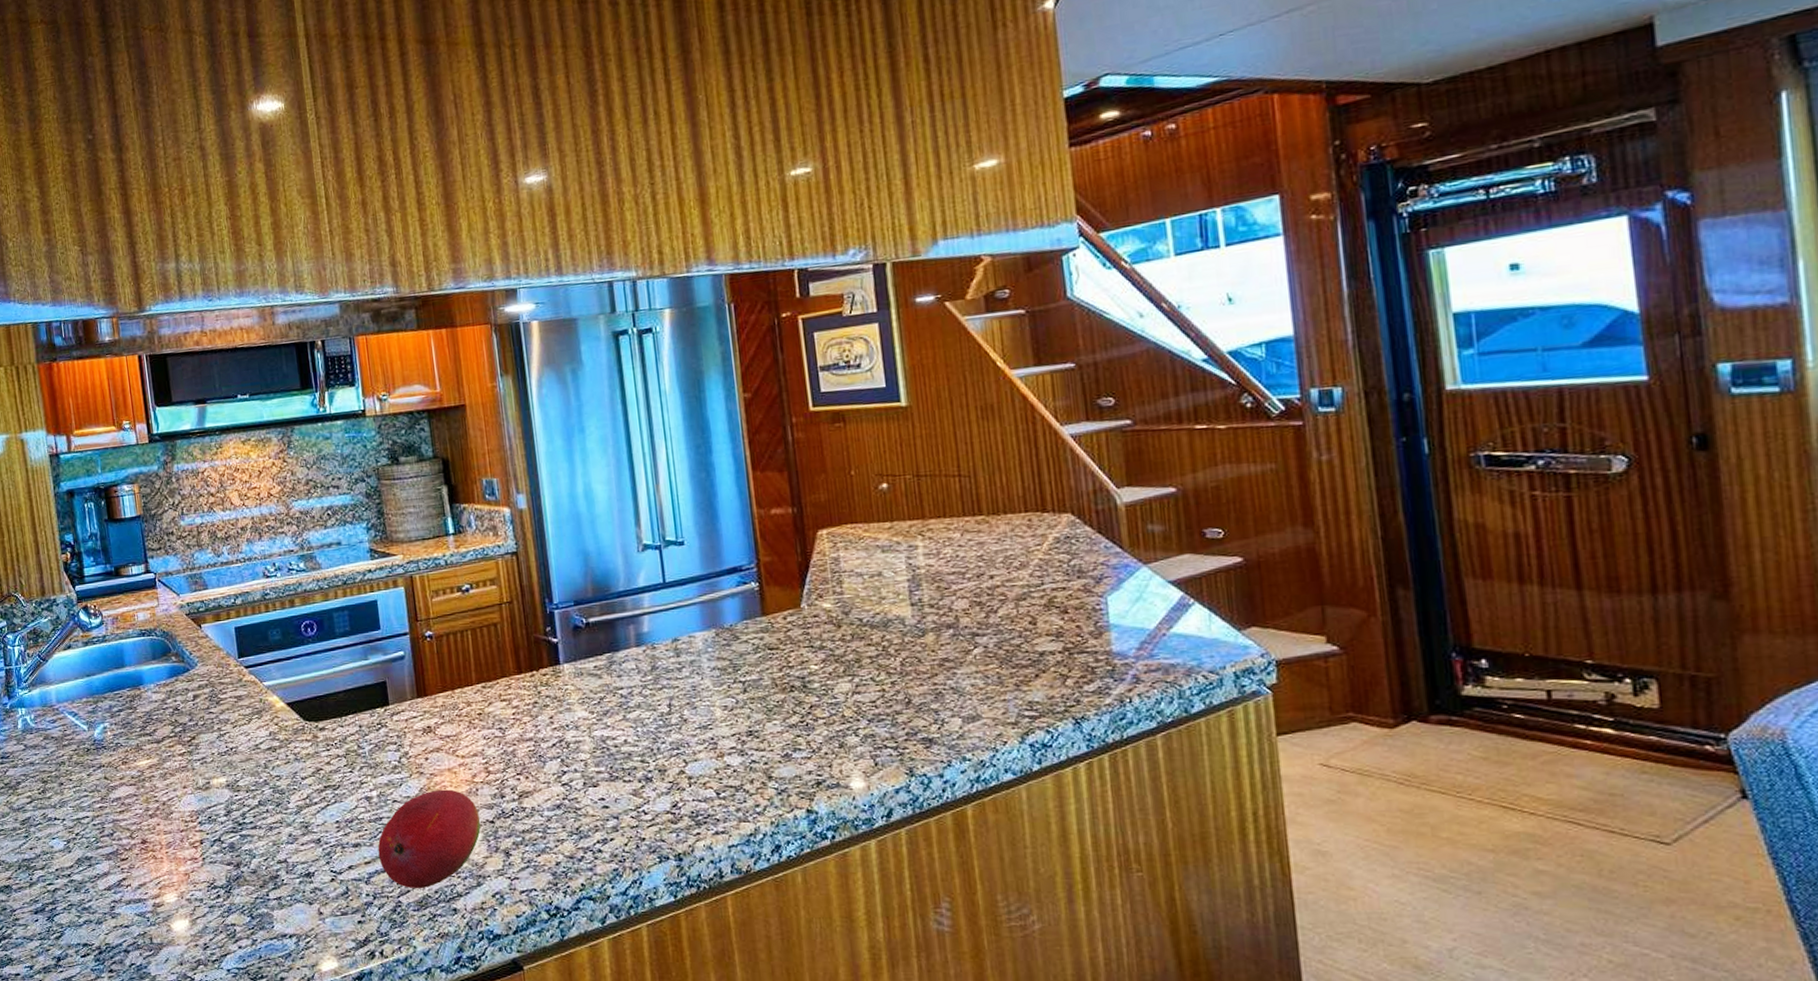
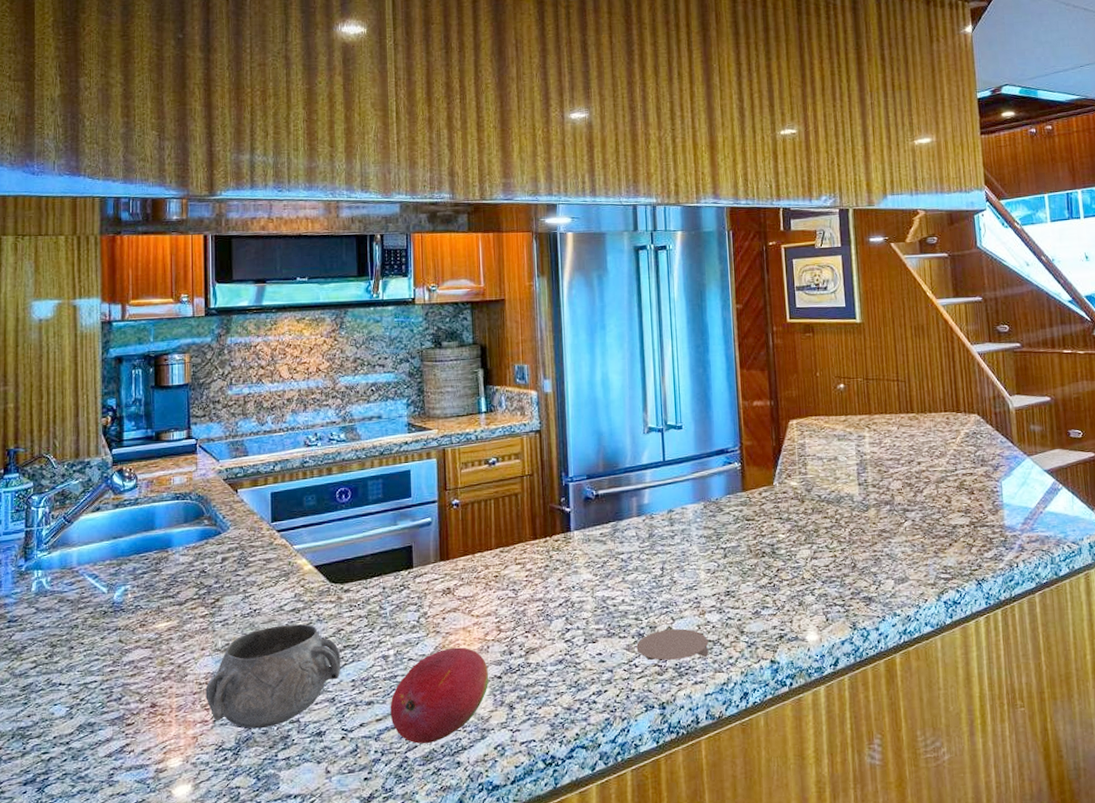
decorative bowl: none [191,763,324,868] -> present [205,624,341,729]
coaster: none [644,772,731,808] -> present [636,628,709,661]

